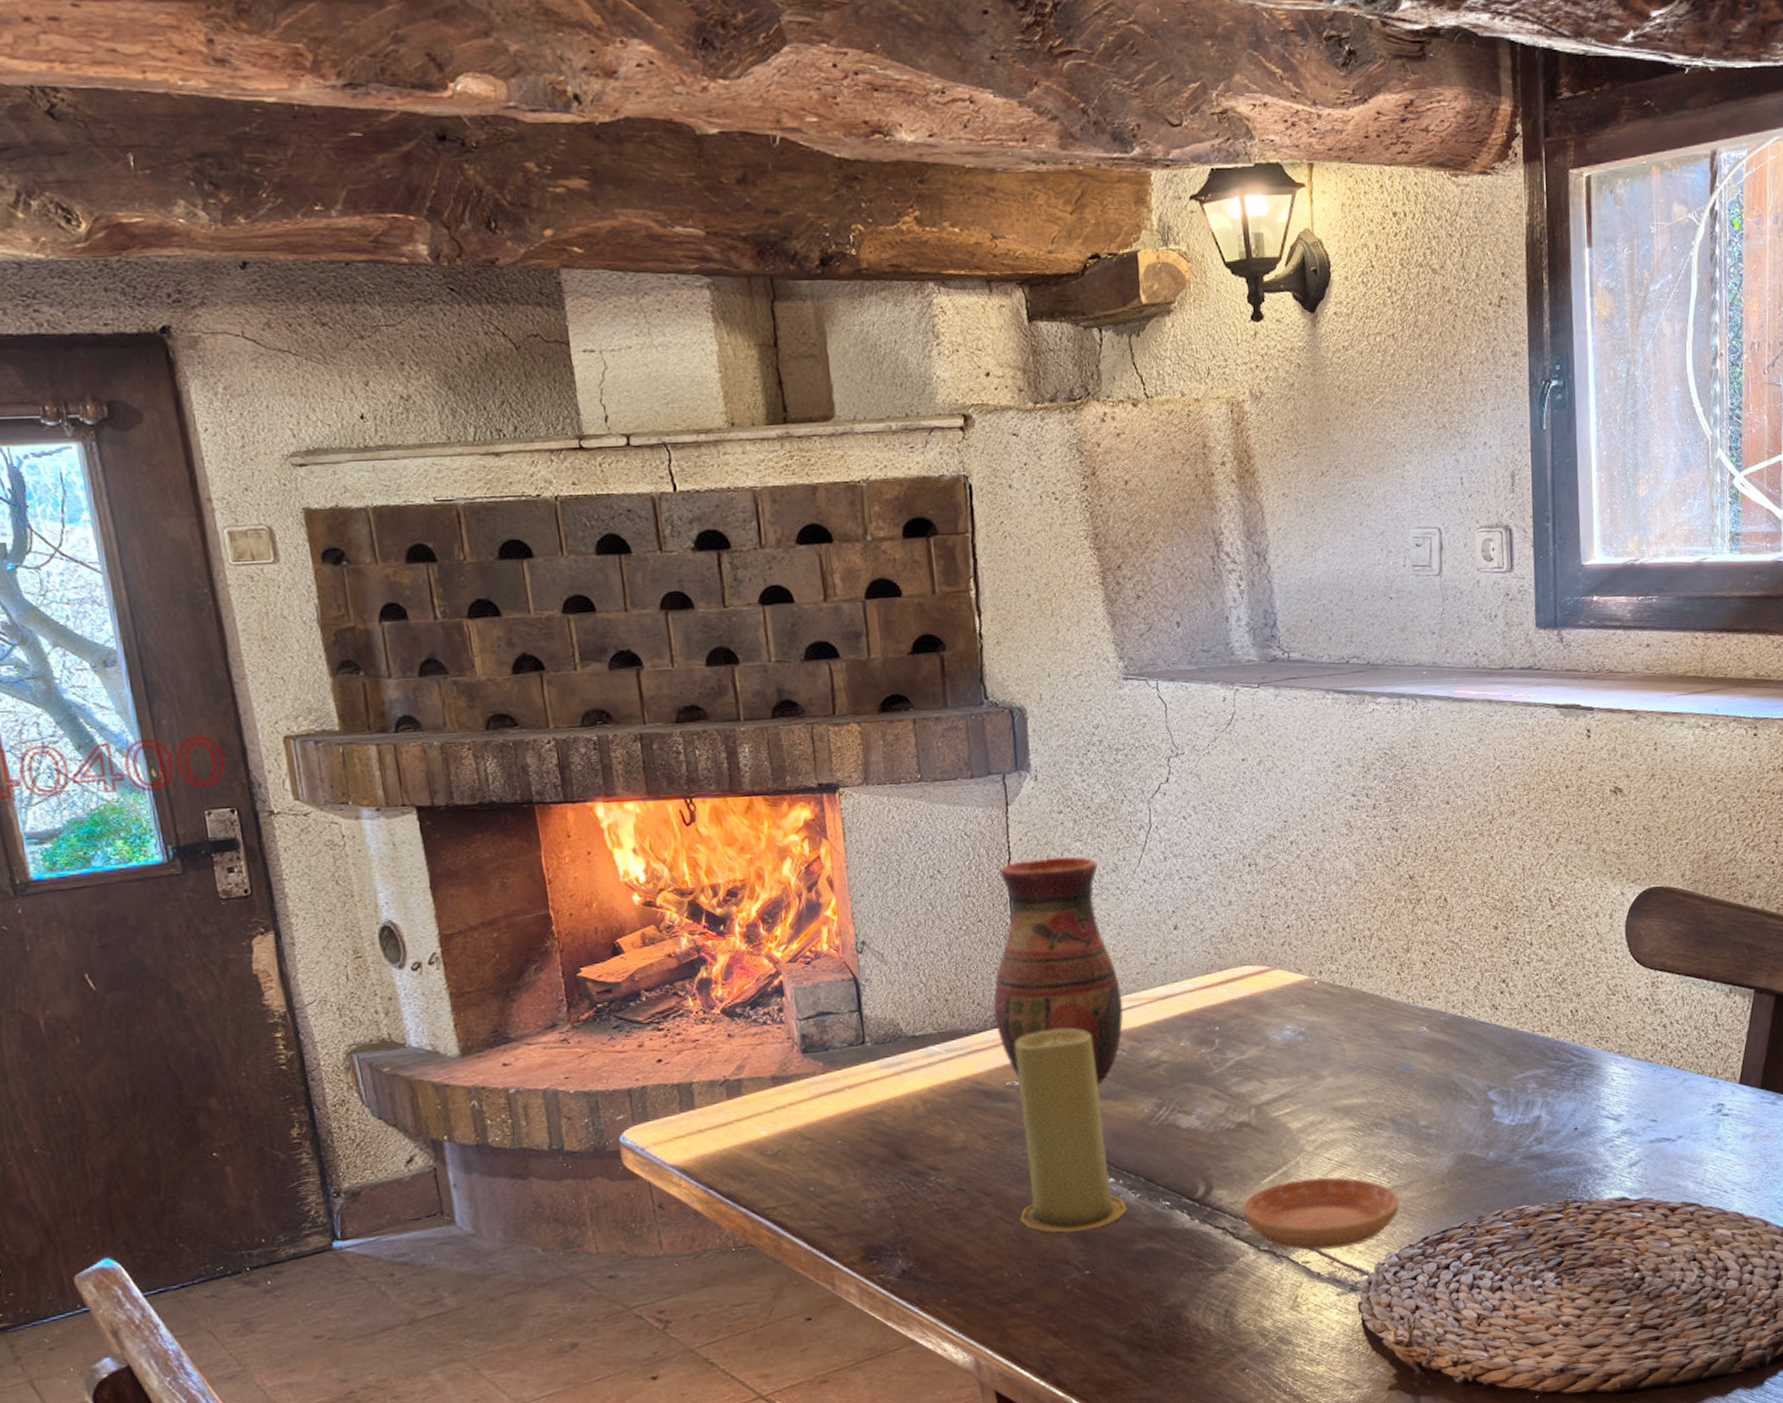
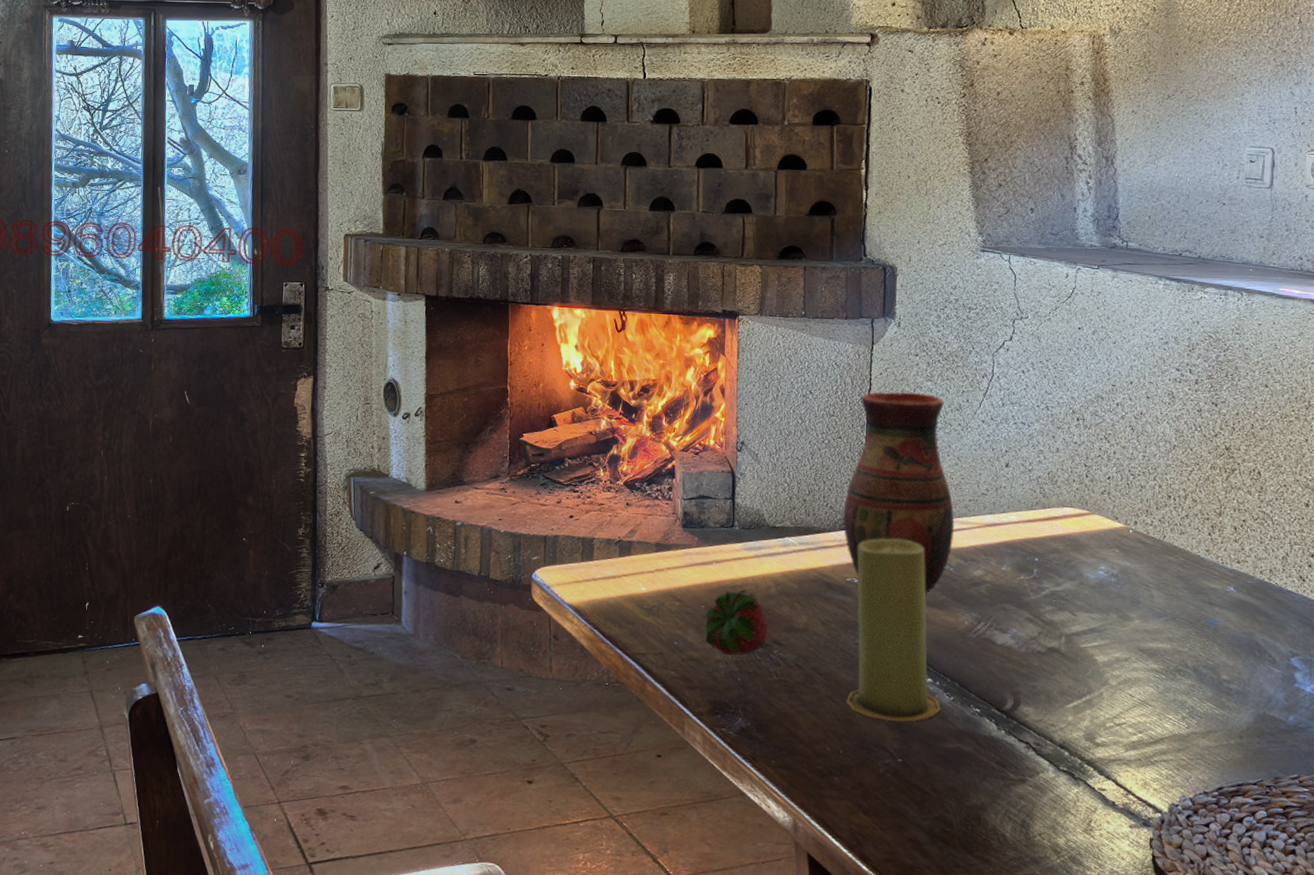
fruit: none [843,1114,921,1192] -> present [704,589,768,655]
saucer: present [1243,1177,1399,1250] -> none [1046,710,1196,783]

